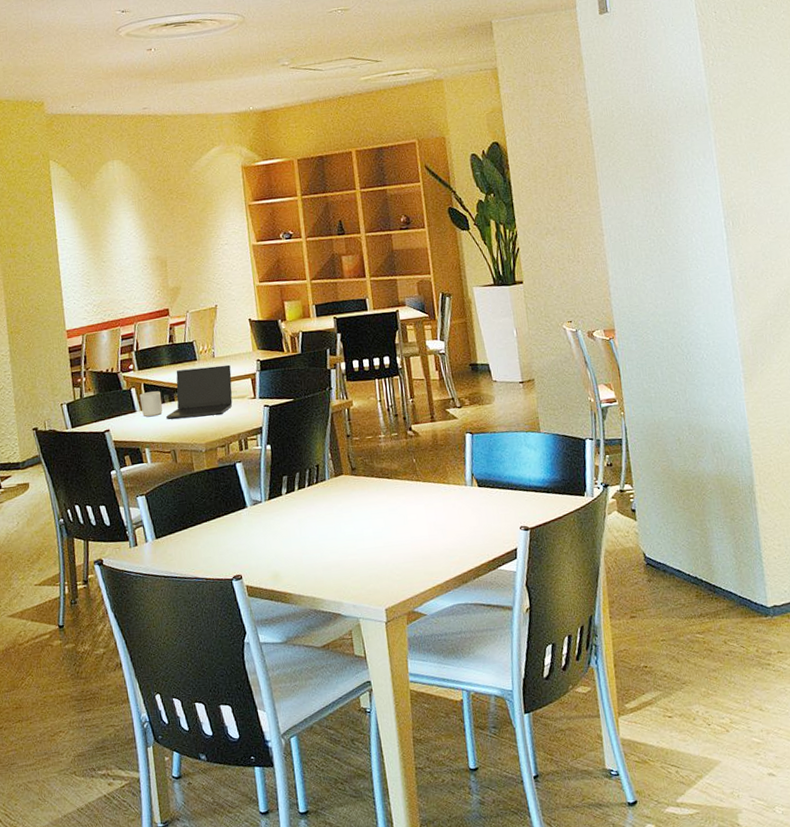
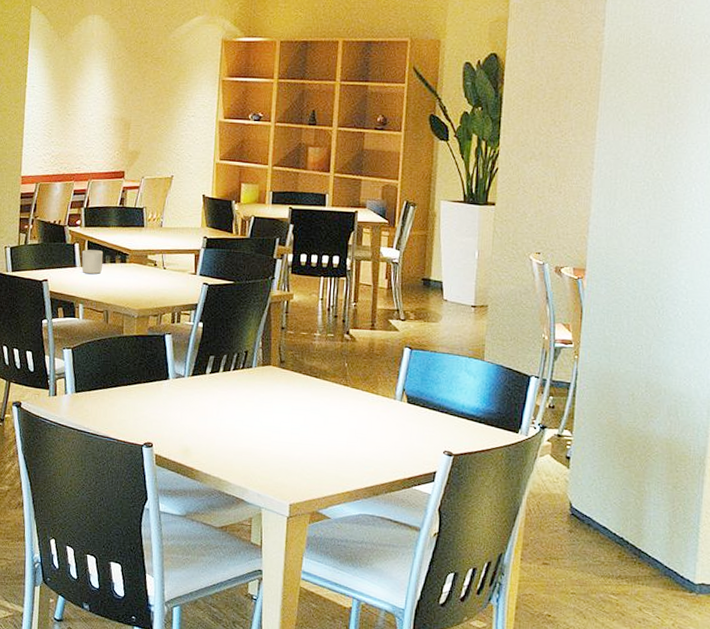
laptop: present [166,364,233,420] -> none [105,234,176,284]

